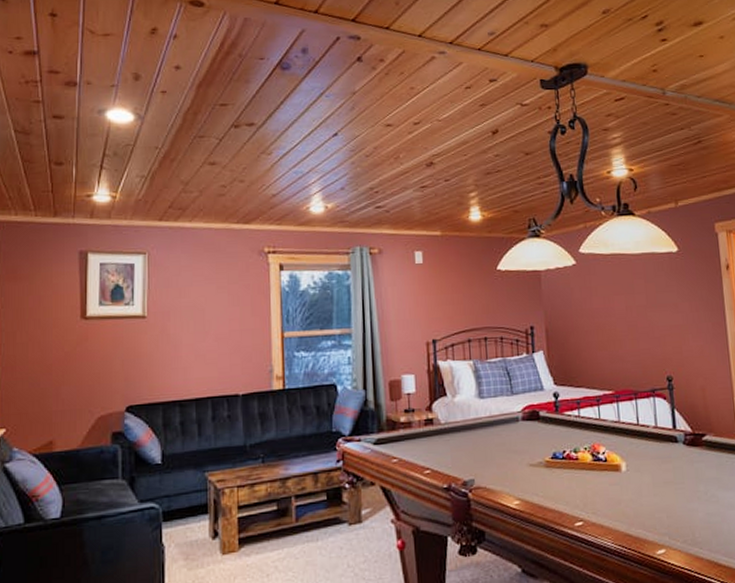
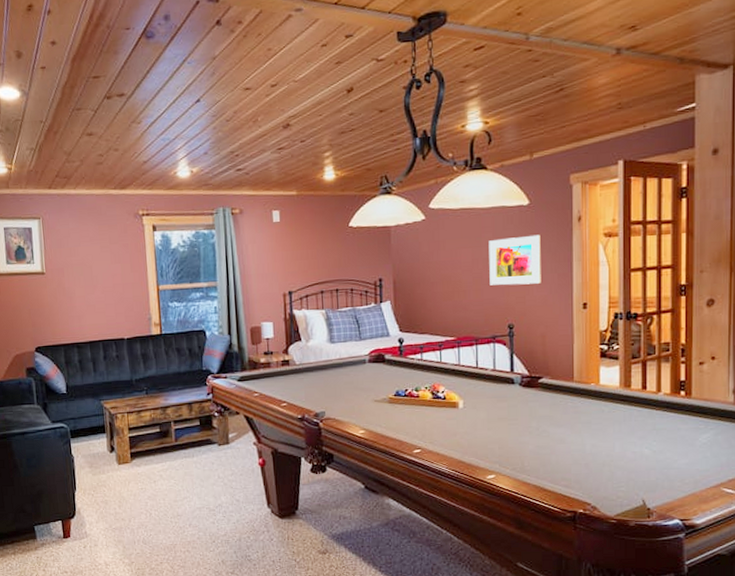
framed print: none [641,282,697,335] -> present [488,234,541,286]

